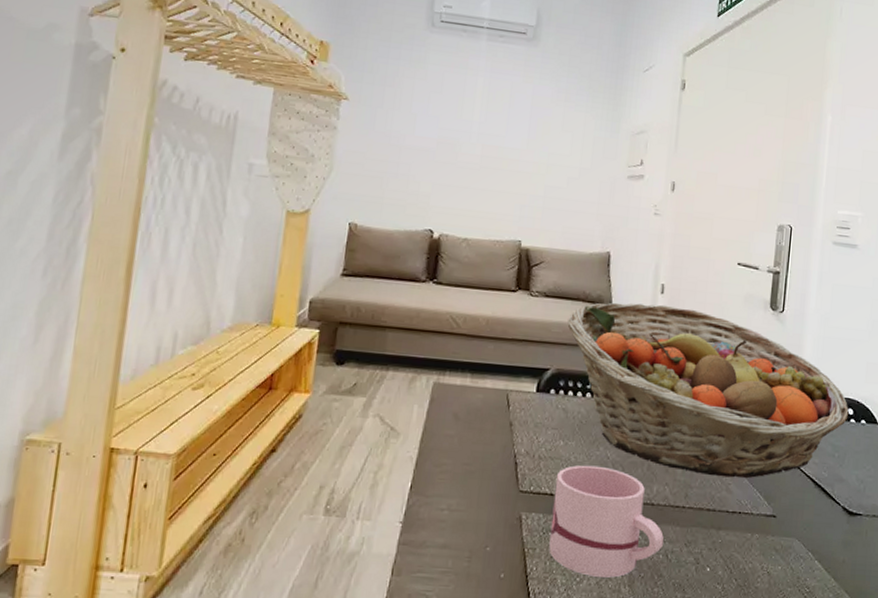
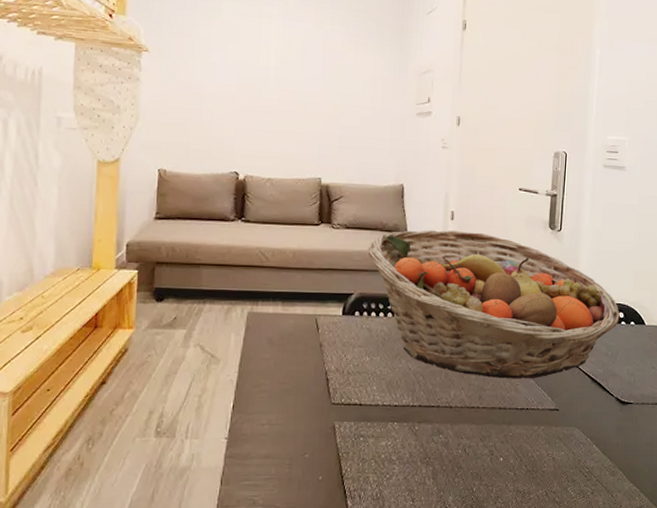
mug: present [549,465,664,578] -> none [361,377,462,473]

